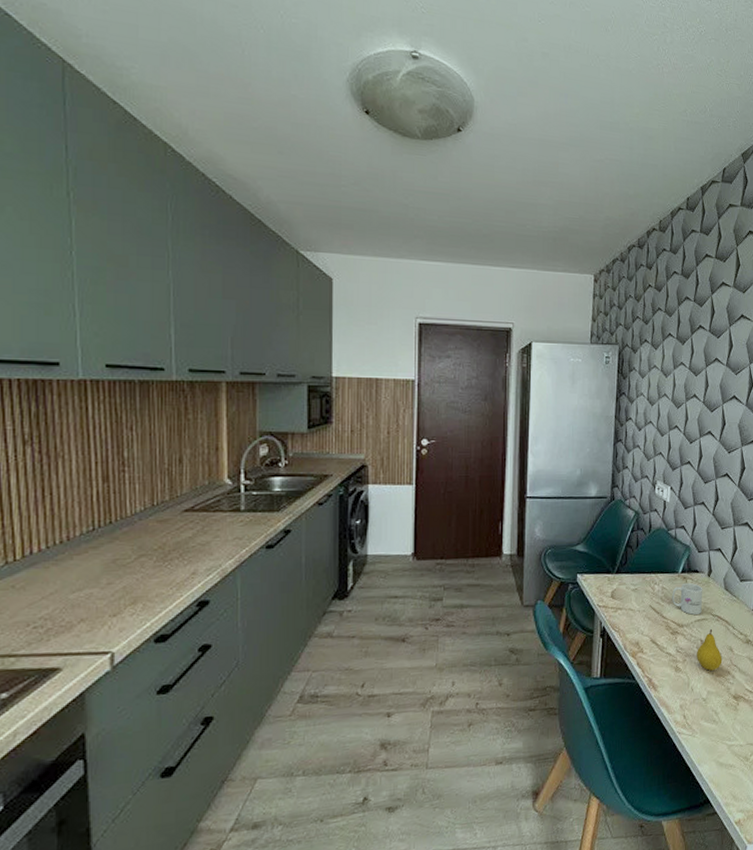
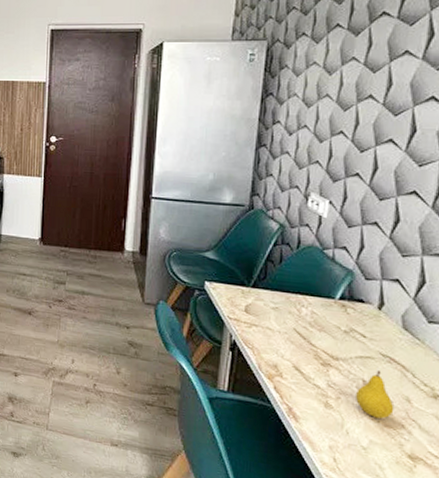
mug: present [672,582,703,615] -> none [324,311,370,350]

